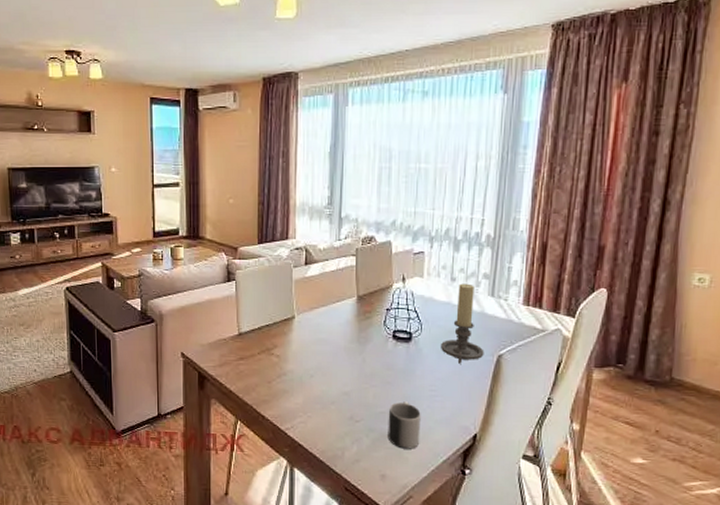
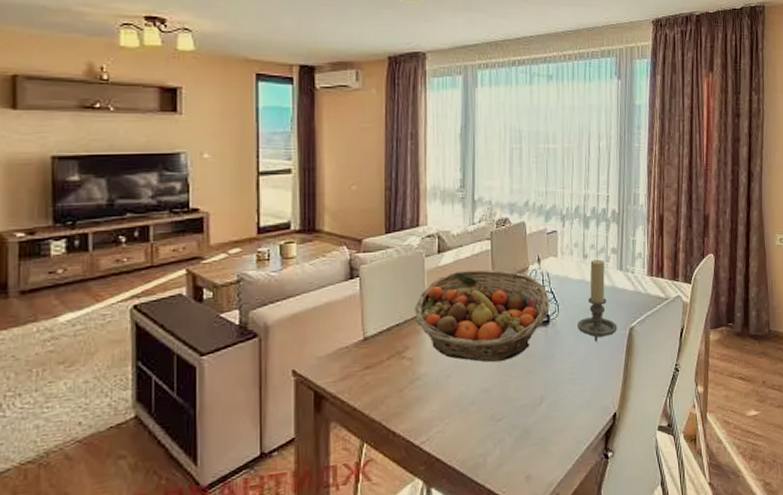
fruit basket: none [282,282,413,370] -> present [413,269,550,362]
mug: present [388,401,421,449] -> none [530,389,563,443]

